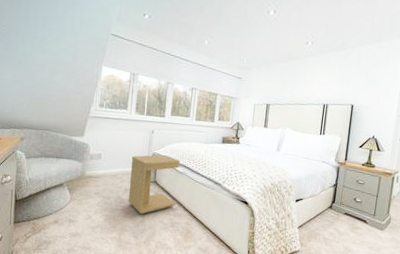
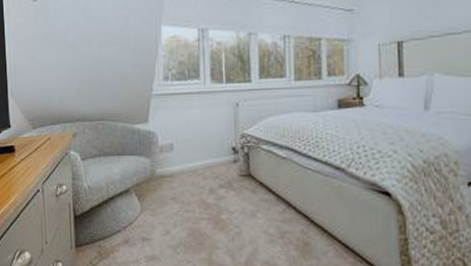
side table: present [128,155,181,214] -> none [214,136,282,222]

